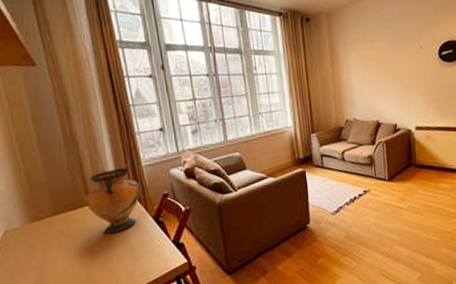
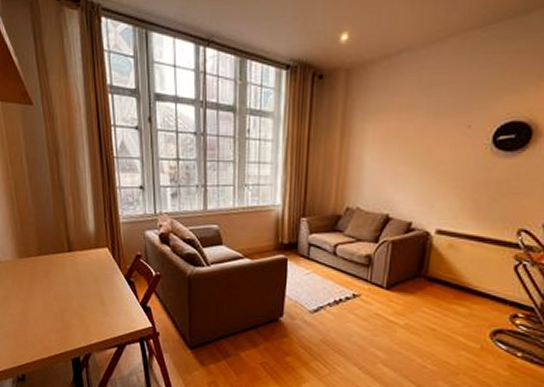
vase: present [84,167,141,235] -> none [66,221,116,284]

